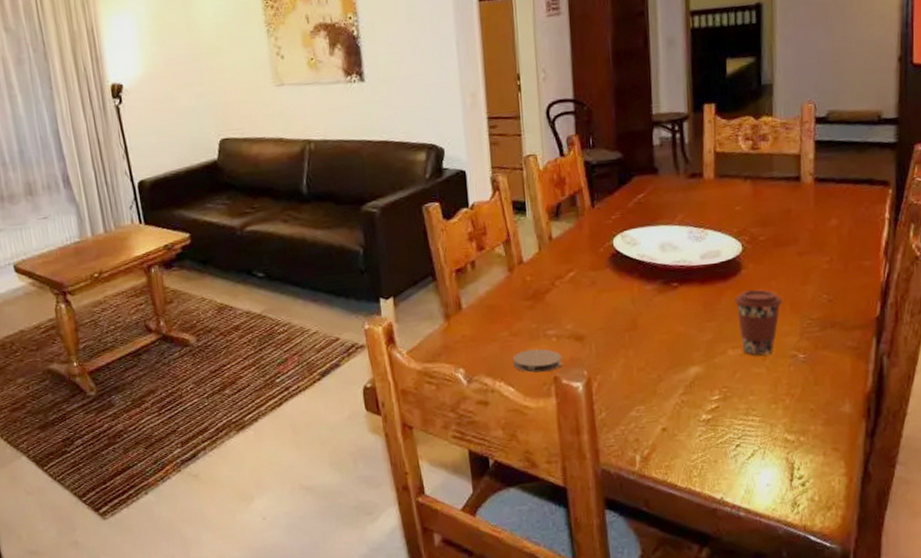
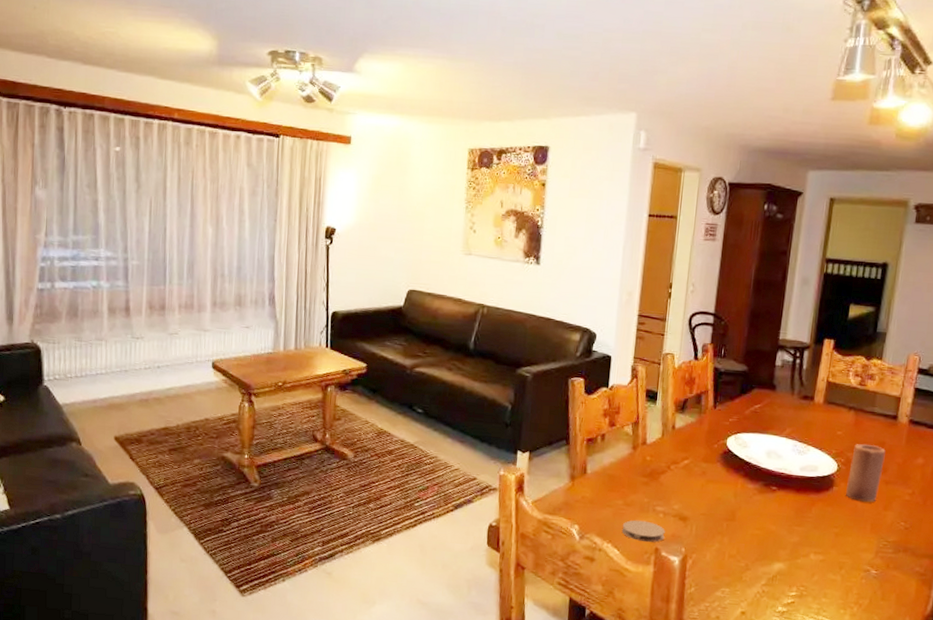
coffee cup: present [734,289,782,356] -> none [823,505,865,566]
candle: none [756,214,794,281] -> present [846,444,886,502]

